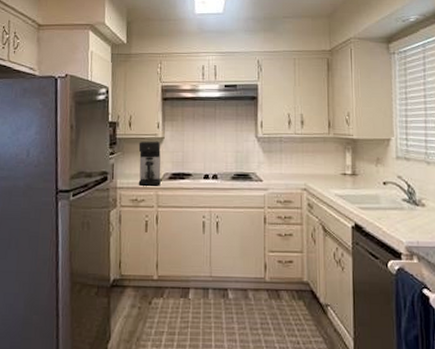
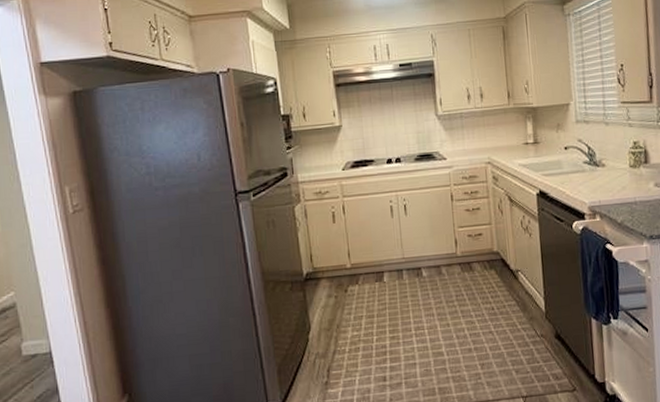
coffee maker: present [138,141,162,186] -> none [316,130,344,178]

